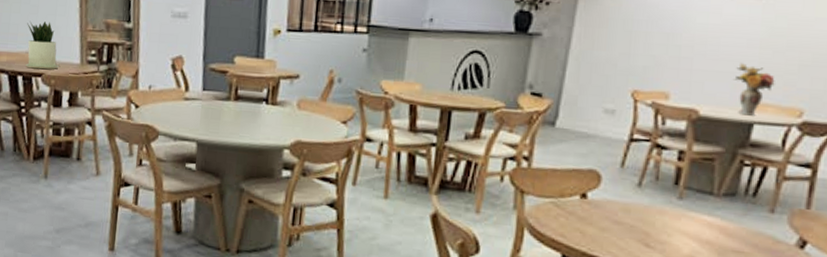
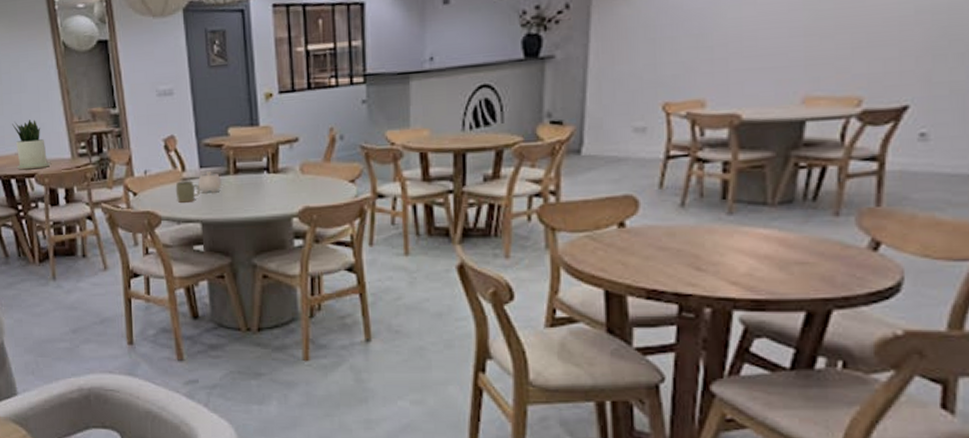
mug: none [176,100,200,122] -> present [175,180,200,203]
sugar bowl: none [198,94,222,116] -> present [198,171,222,193]
flower arrangement: present [734,63,775,116] -> none [778,55,826,113]

